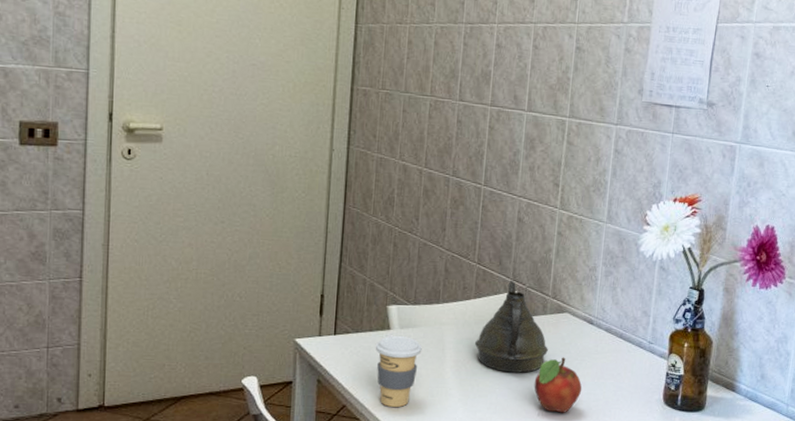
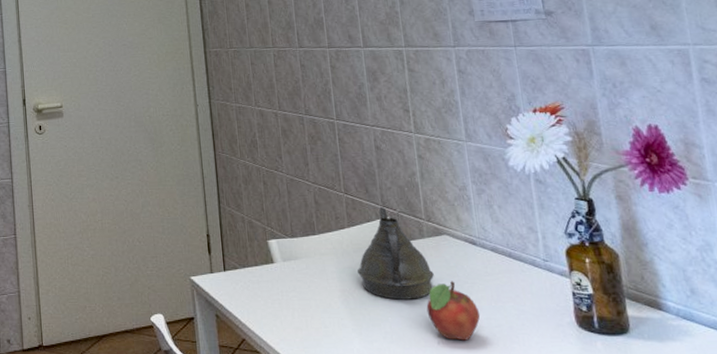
coffee cup: present [375,335,422,407] -> none [262,268,308,339]

